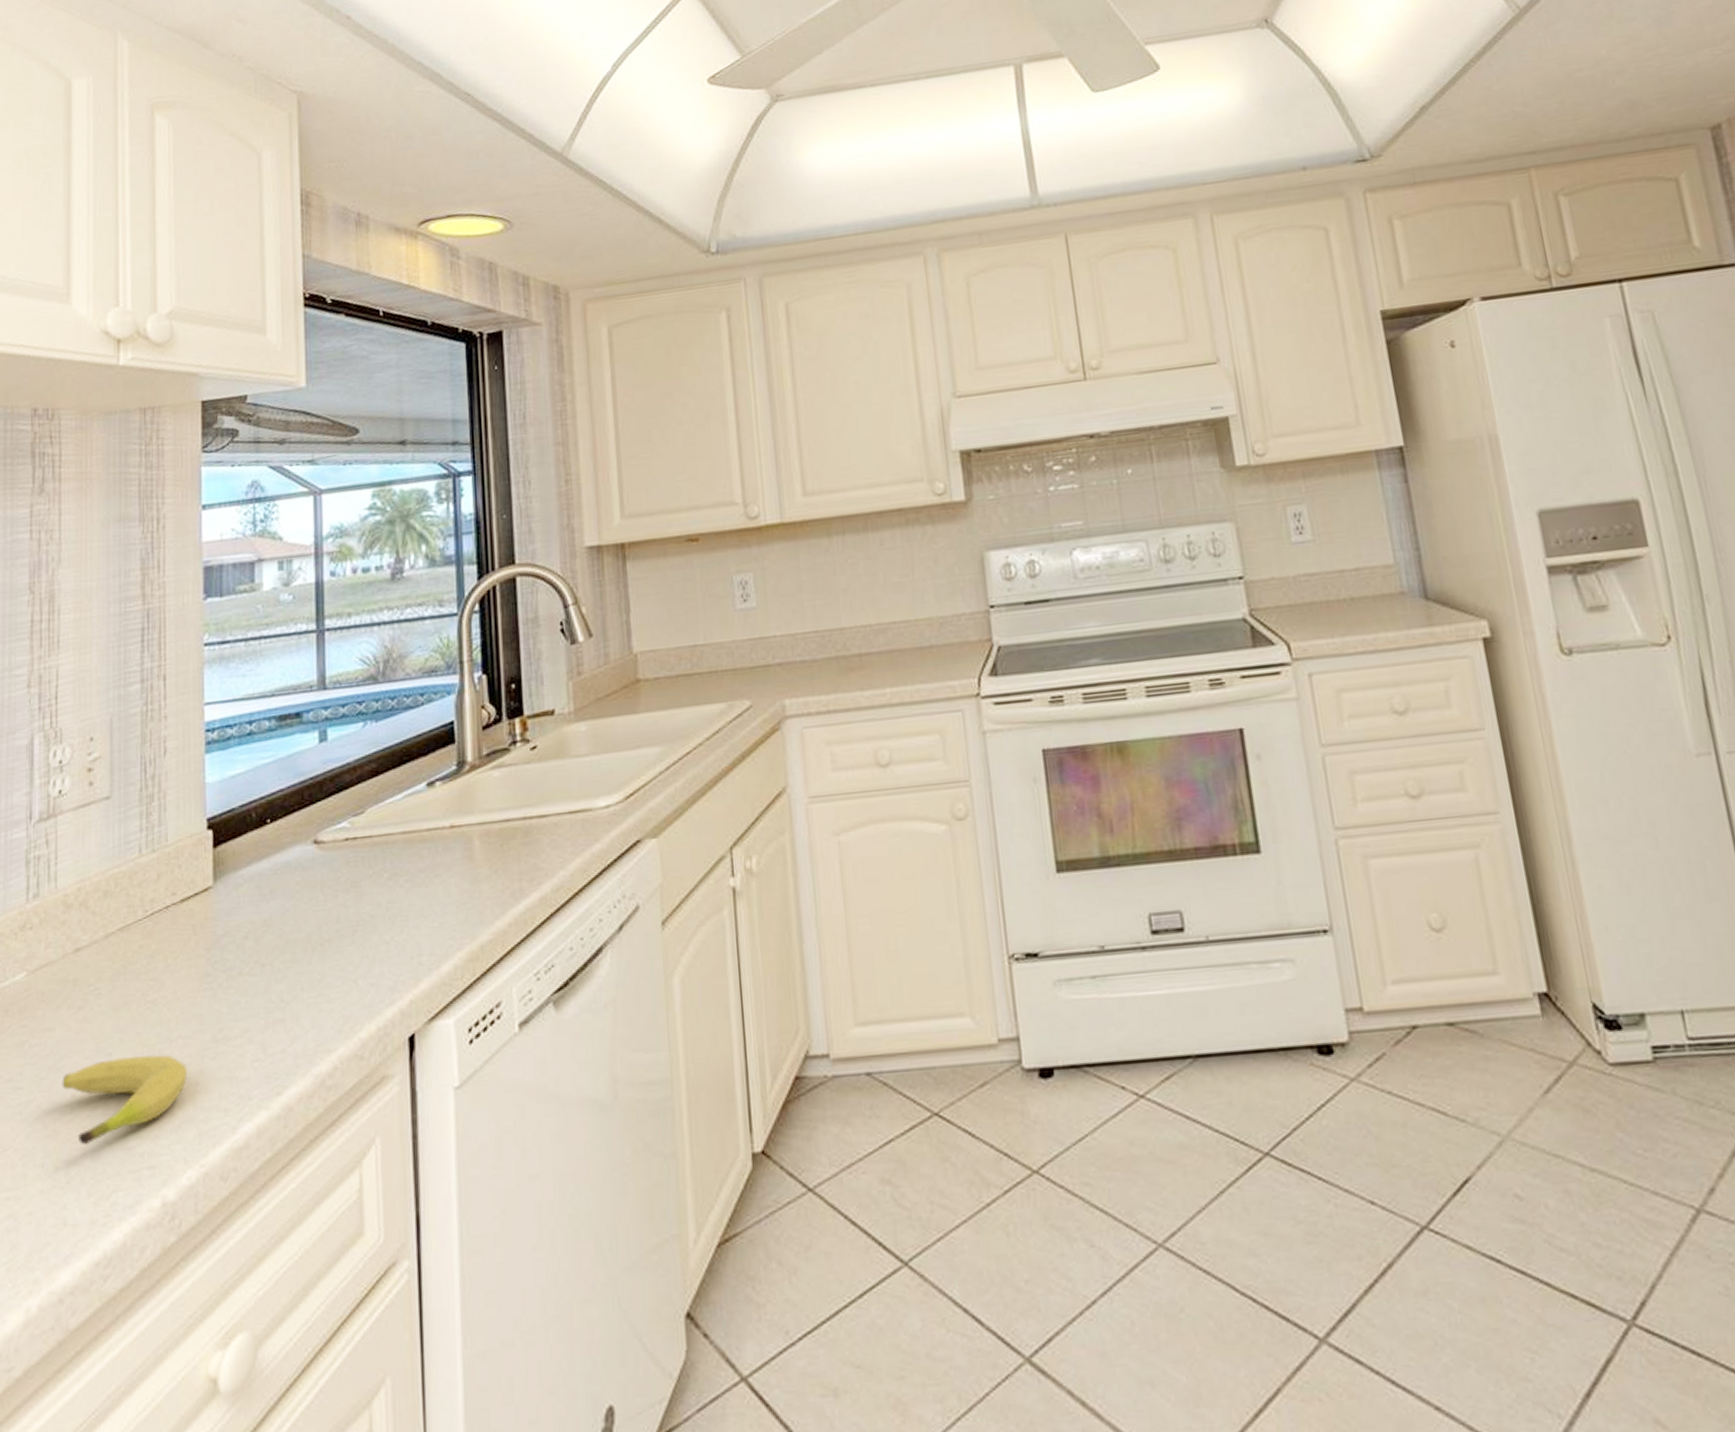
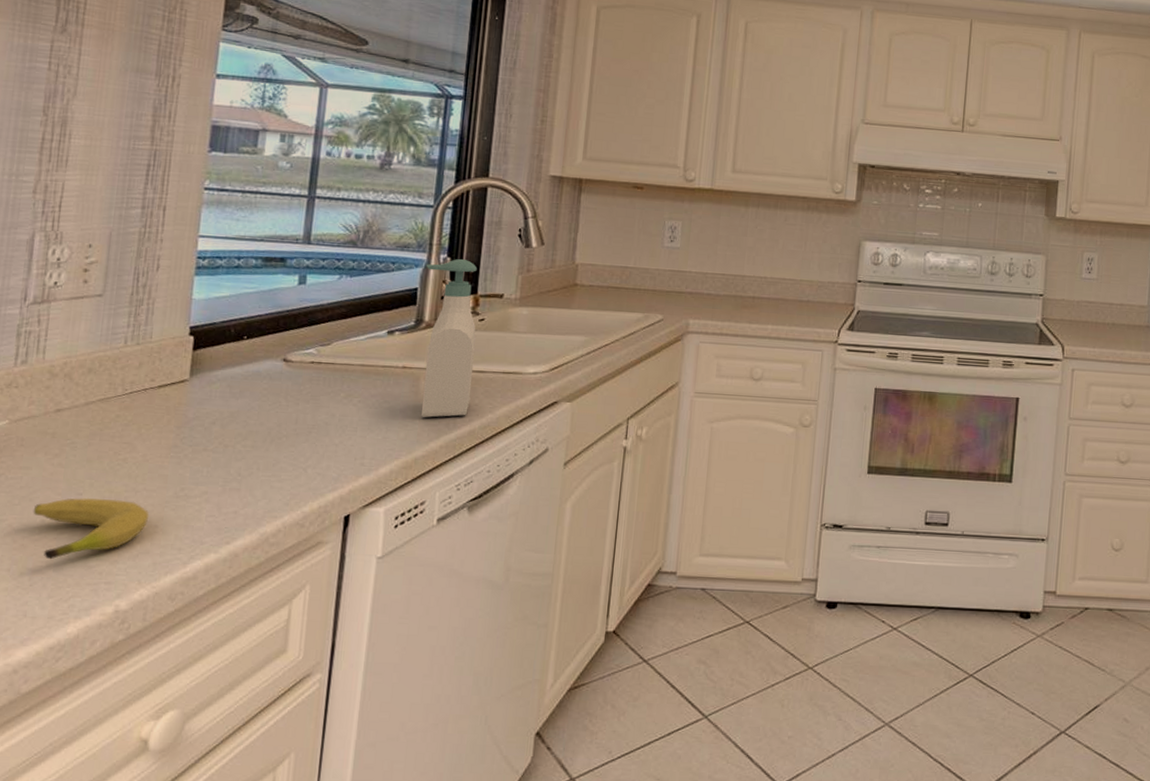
soap bottle: none [459,674,536,889] -> present [420,259,477,418]

